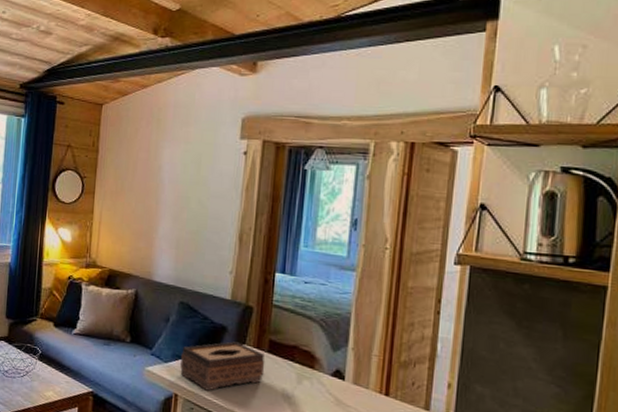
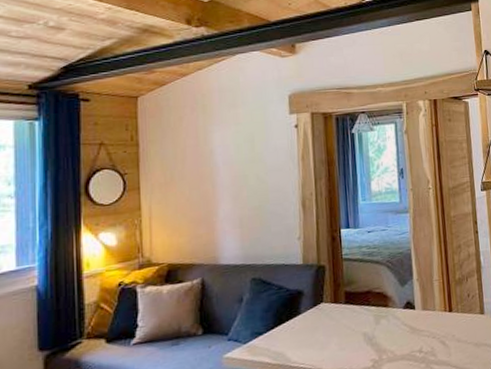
tissue box: present [180,341,265,391] -> none [260,302,345,359]

